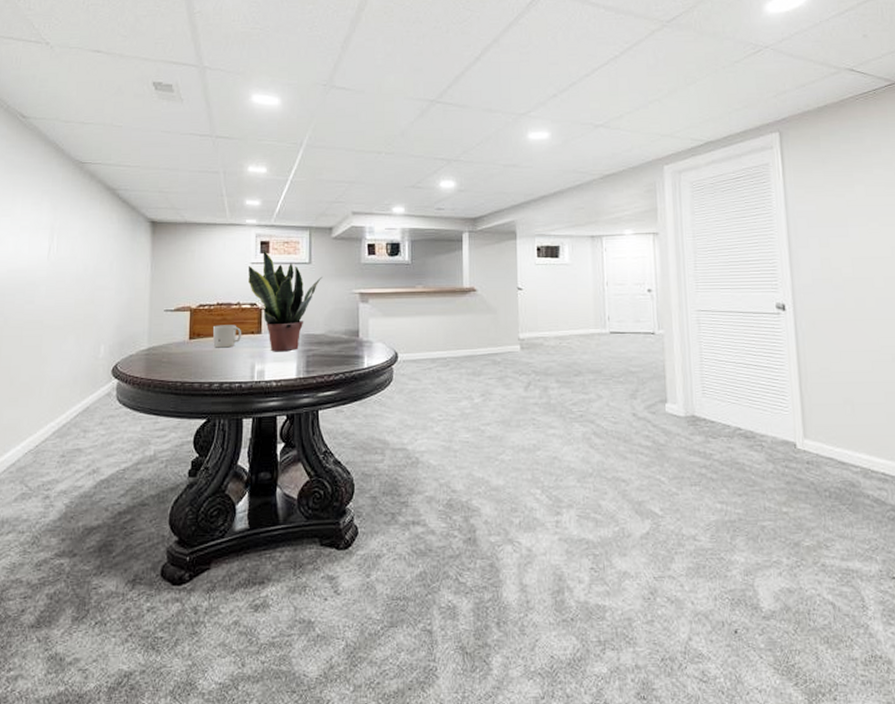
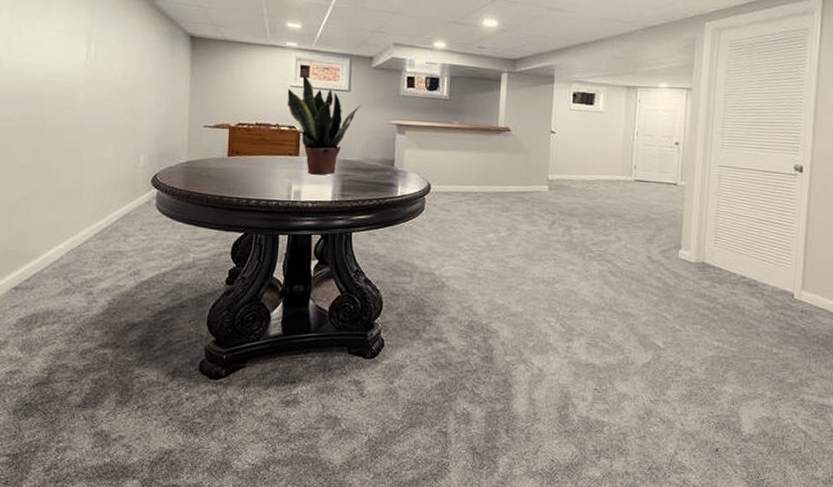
mug: present [213,325,242,348] -> none [251,144,280,167]

